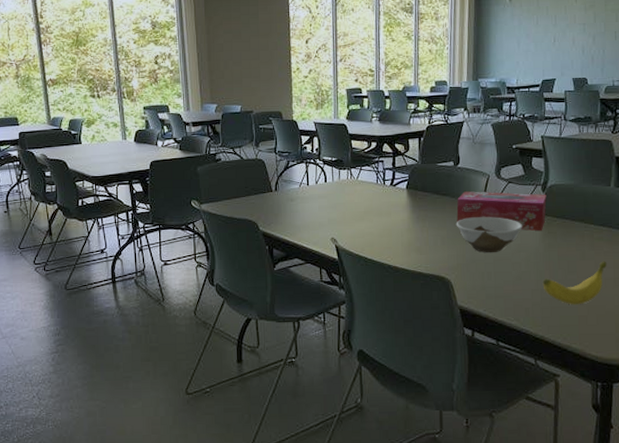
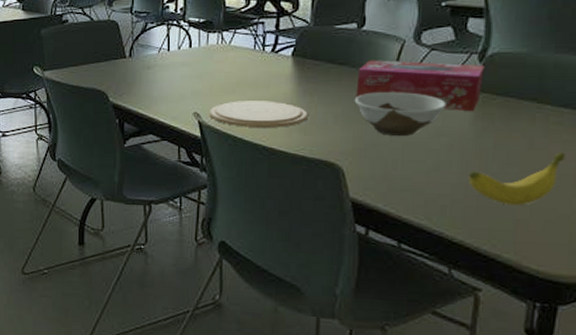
plate: none [344,226,422,250] -> present [209,101,308,128]

